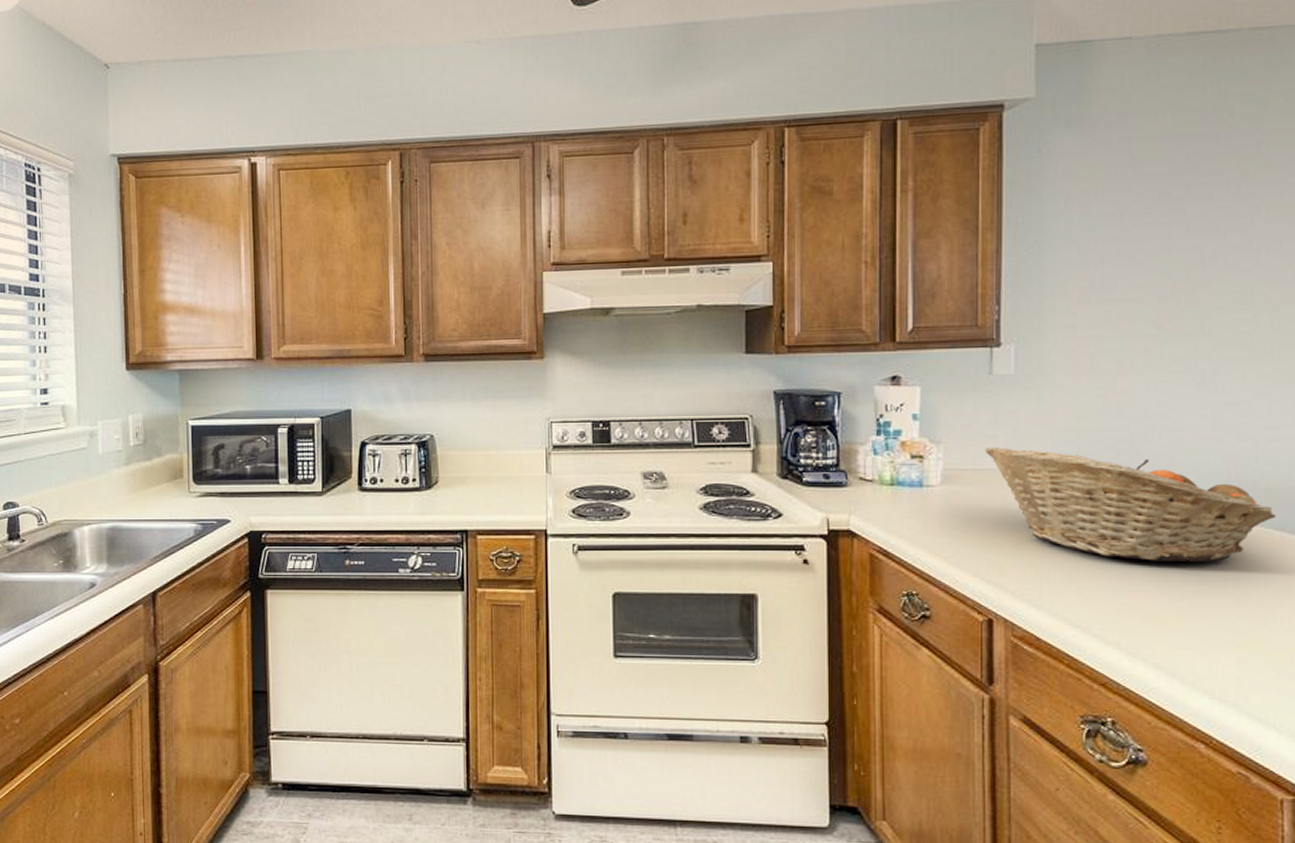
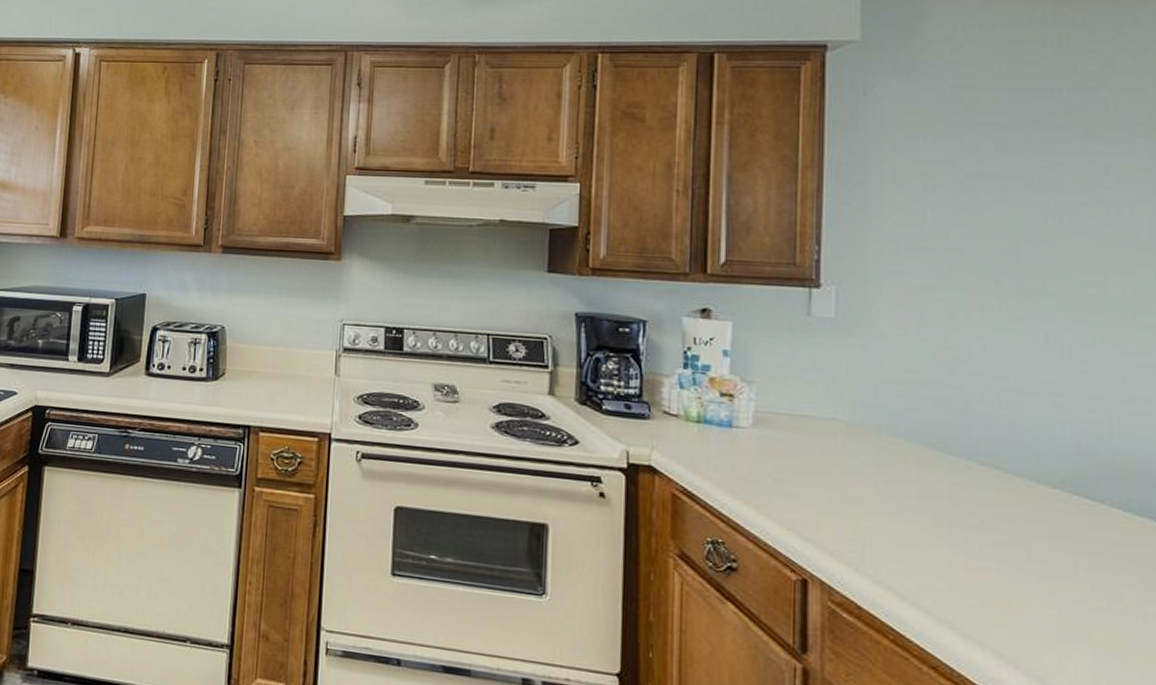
fruit basket: present [984,446,1277,561] -> none [800,392,1136,543]

